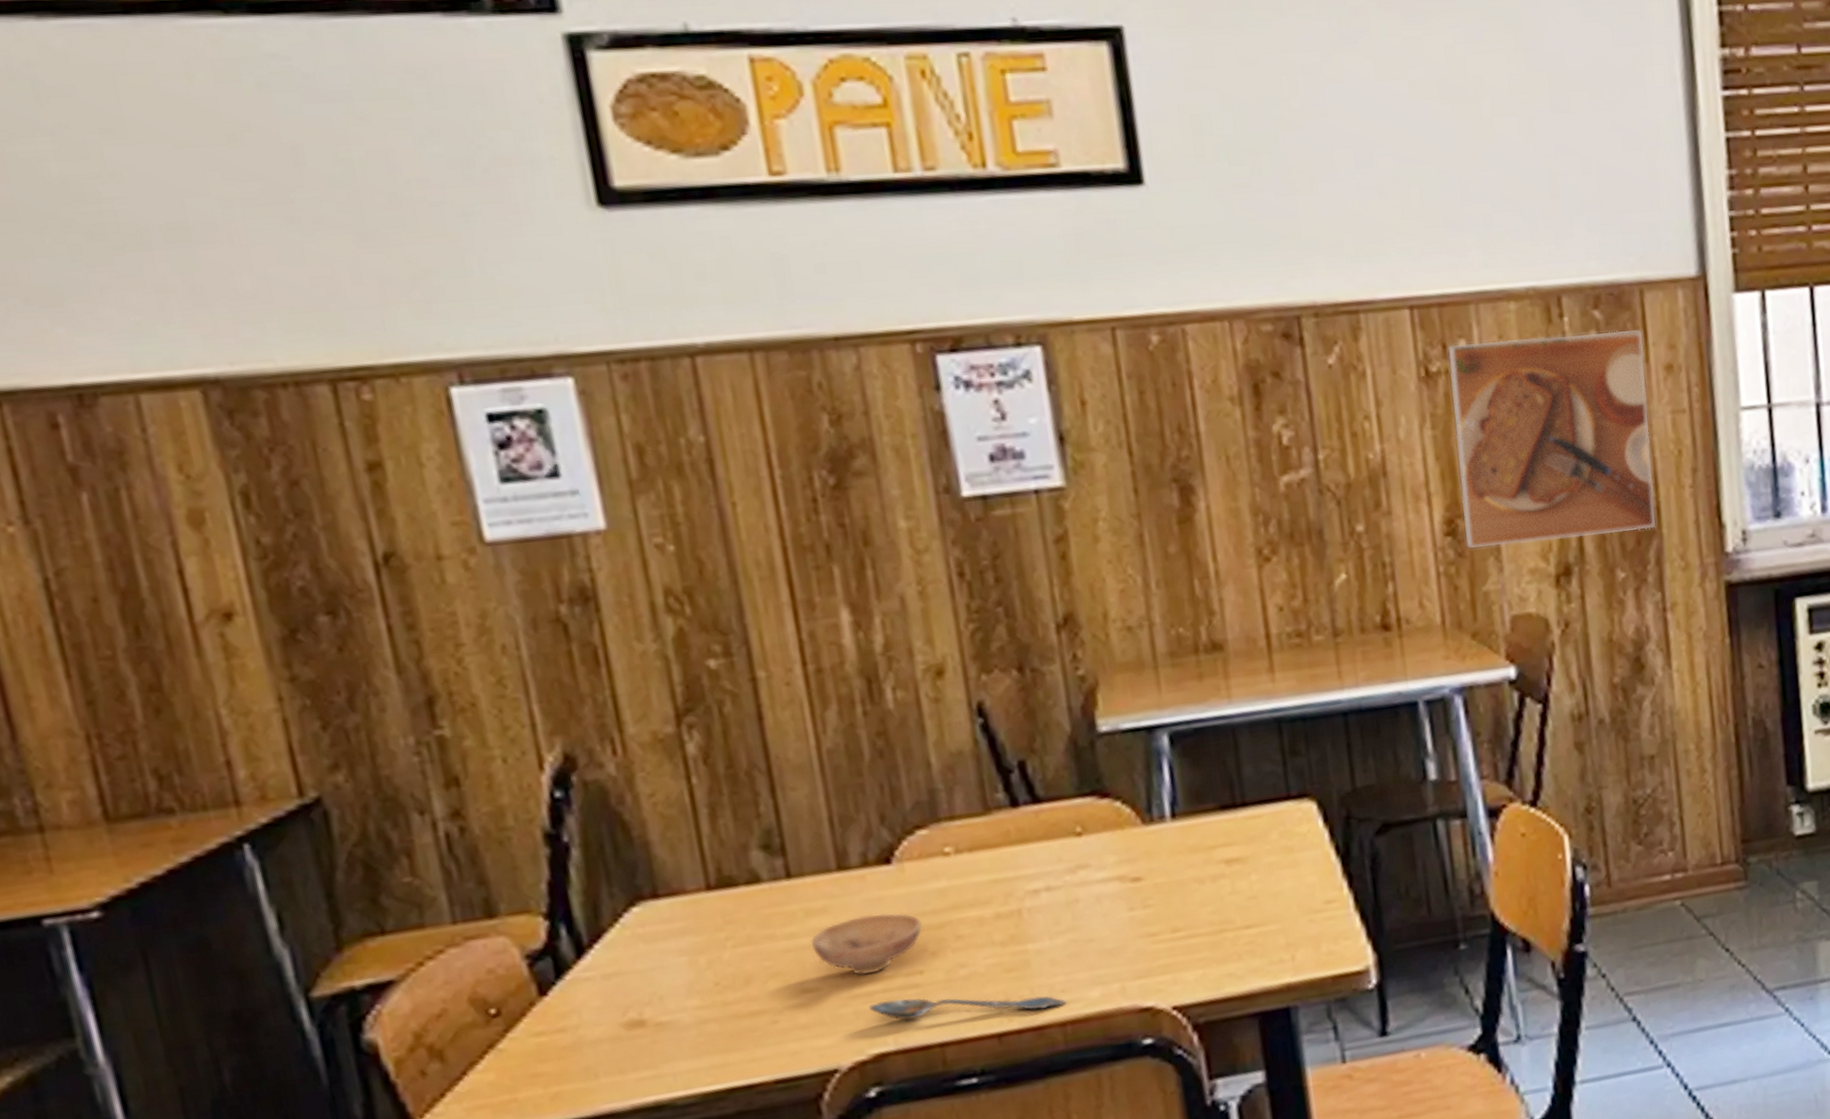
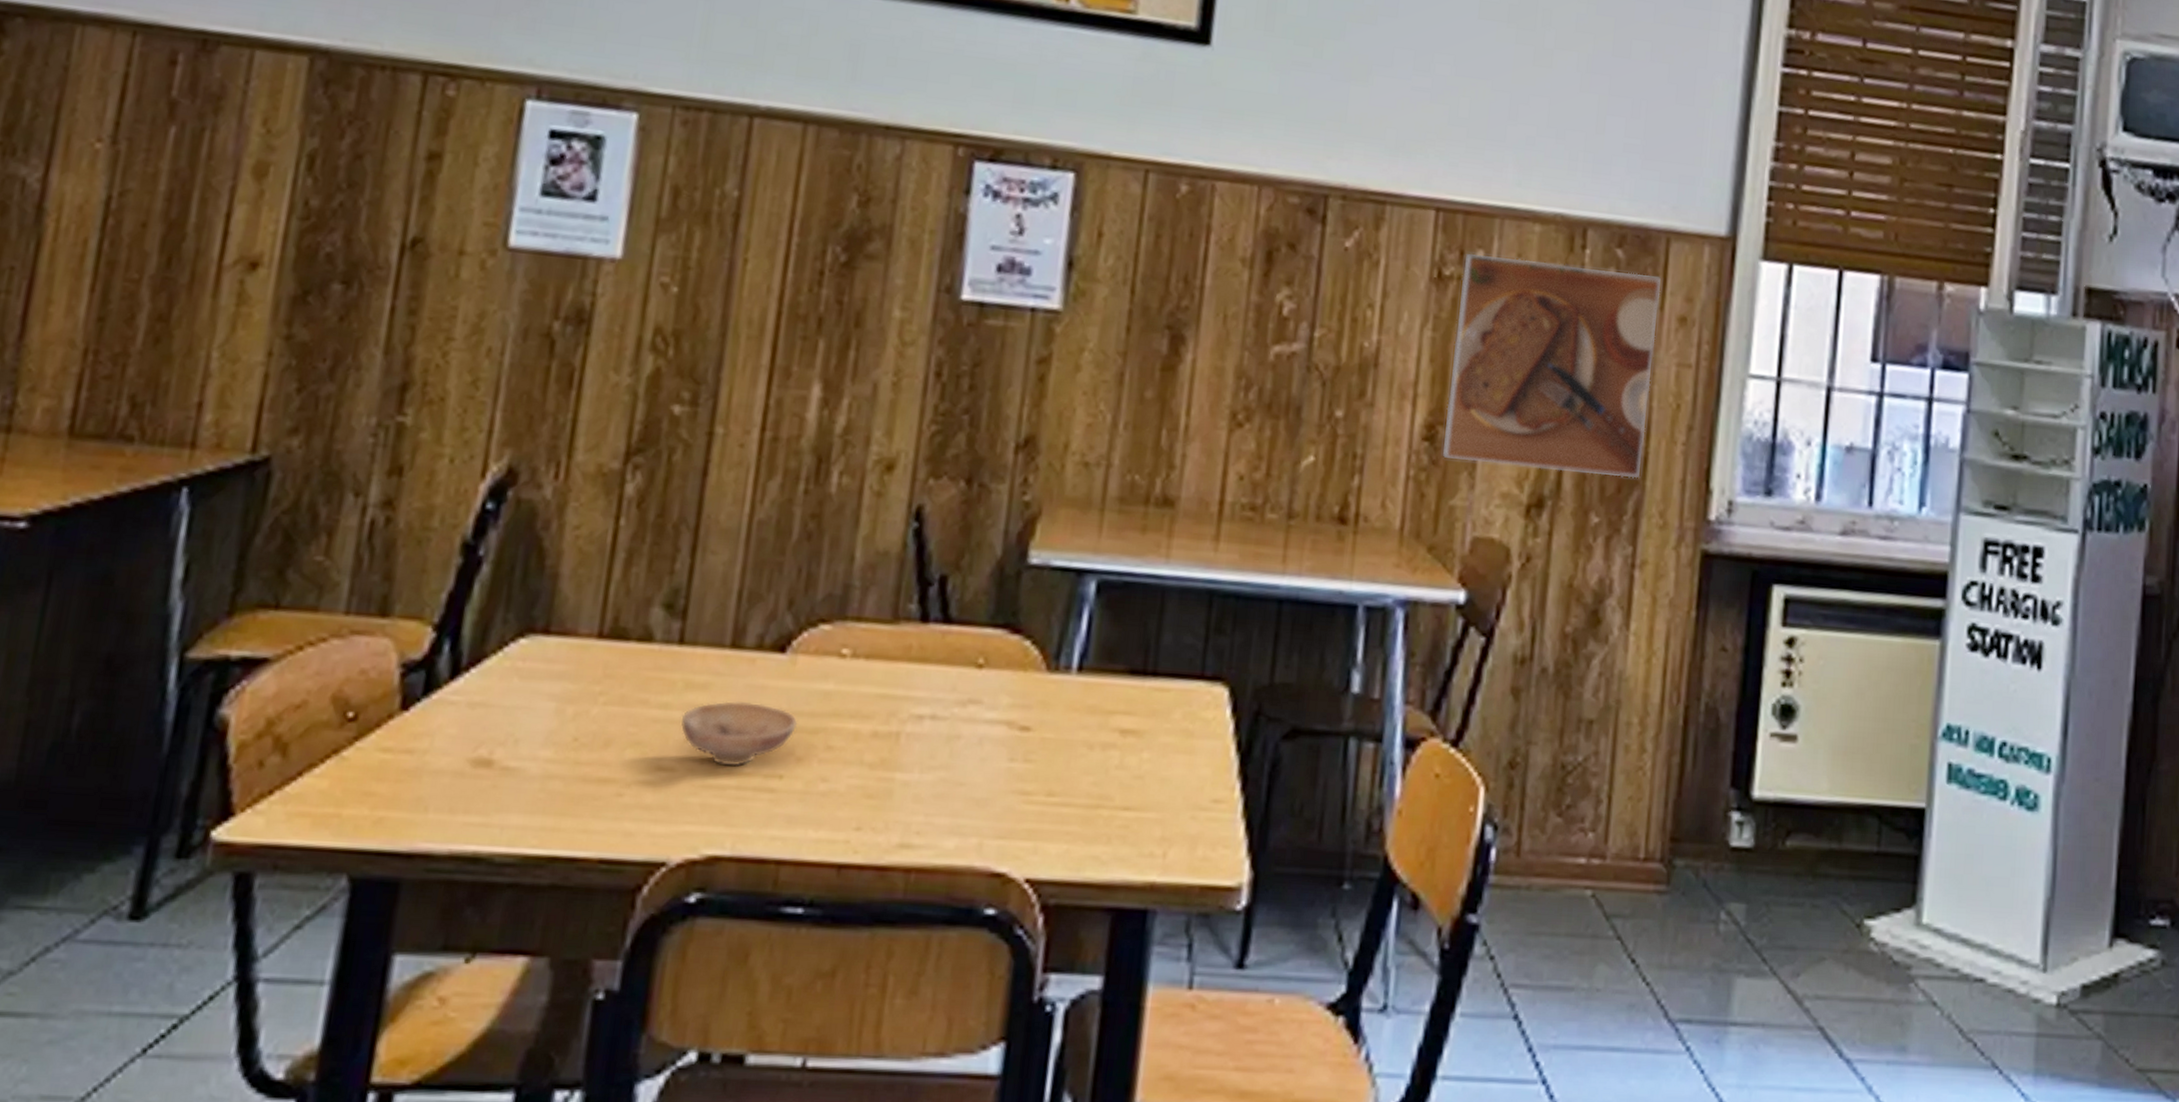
spoon: present [869,995,1066,1020] -> none [717,798,918,849]

